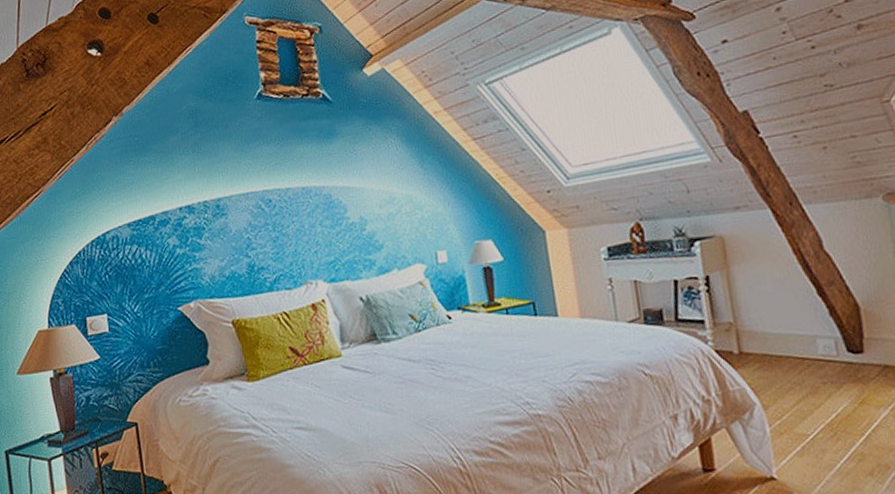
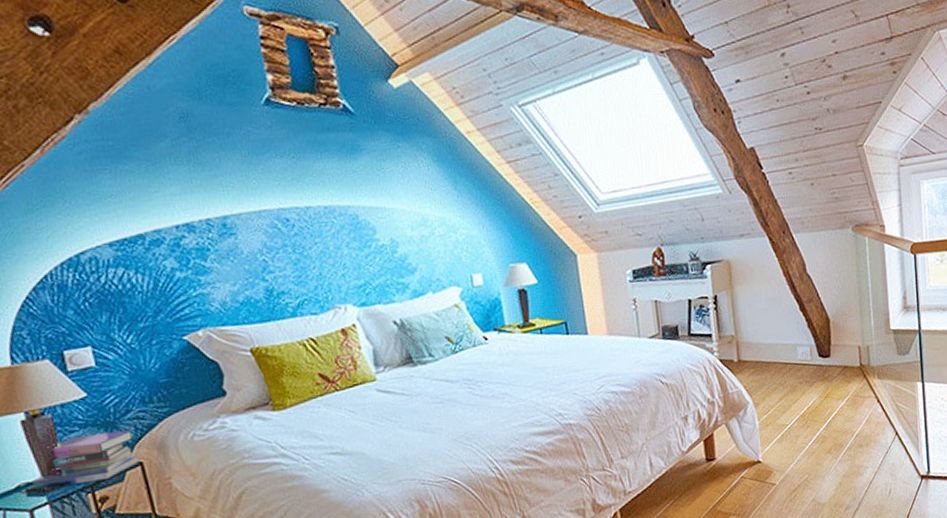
books: none [53,392,134,440] -> present [32,430,139,488]

